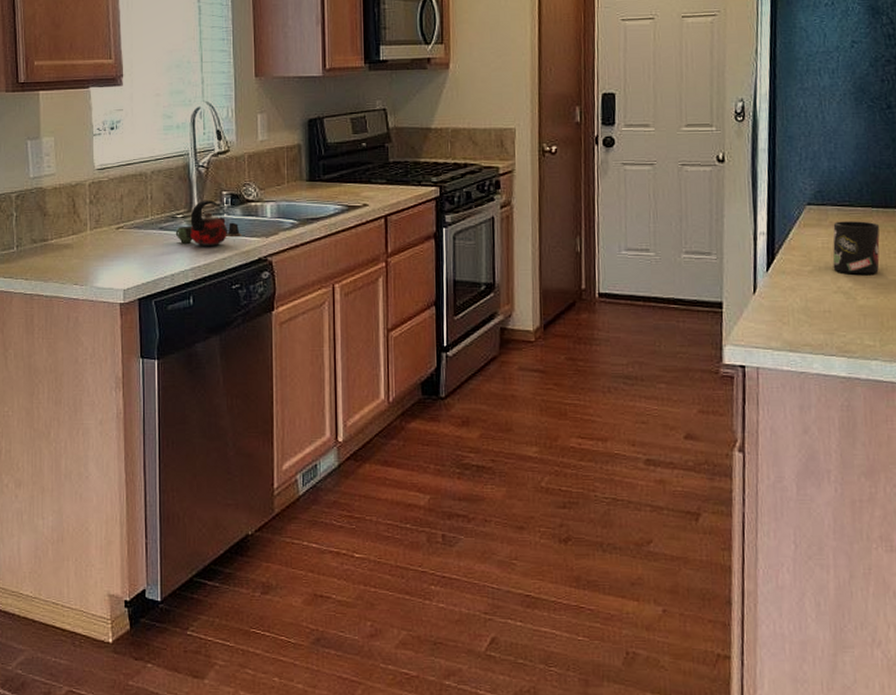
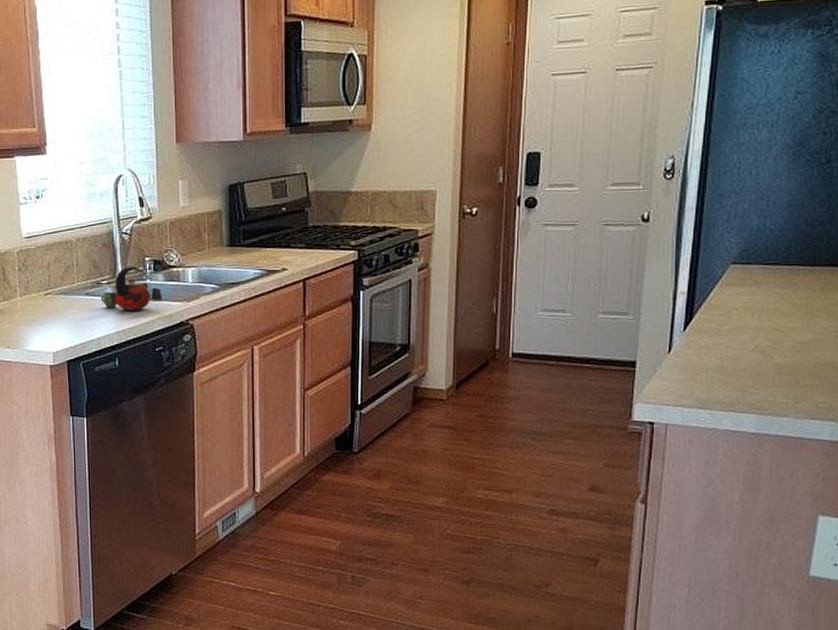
mug: present [832,221,880,274] -> none [752,279,806,333]

